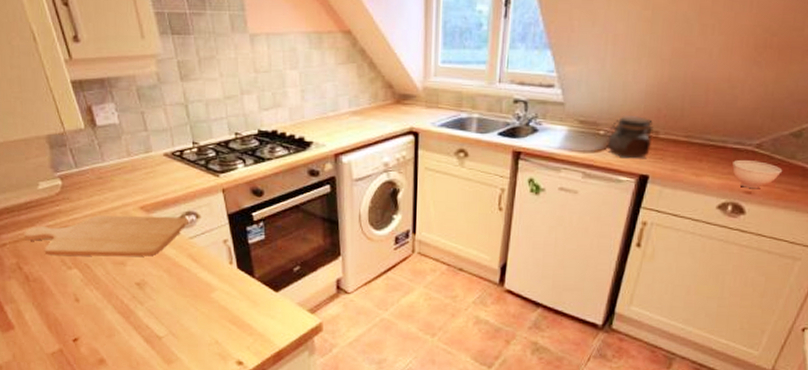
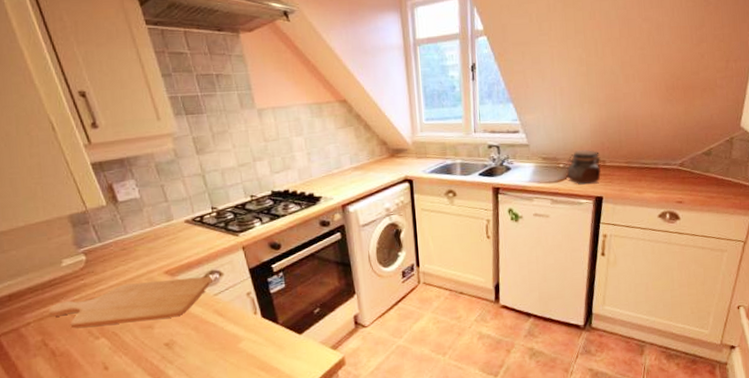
bowl: present [732,159,783,189] -> none [664,176,702,200]

